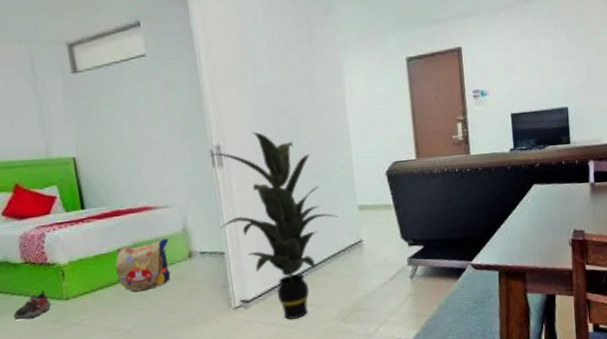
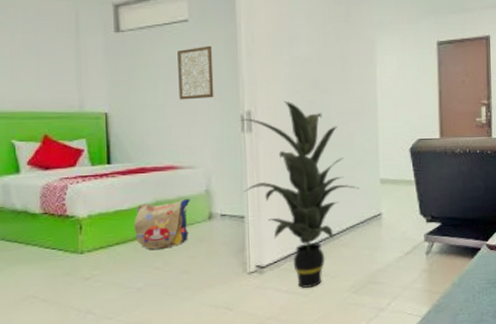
shoe: present [13,291,52,320] -> none [25,243,65,270]
wall art: none [138,80,181,139] -> present [177,45,214,100]

